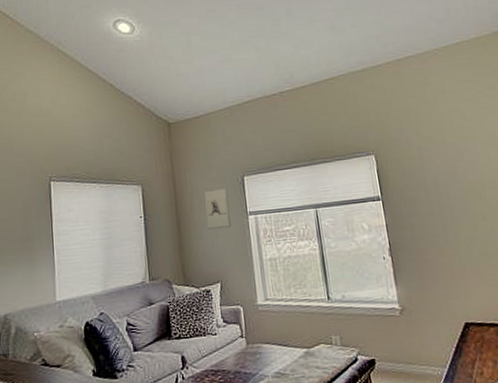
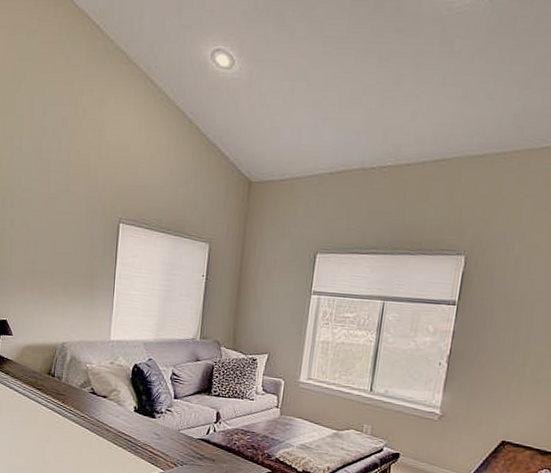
wall sculpture: present [204,188,232,230] -> none [267,261,297,304]

